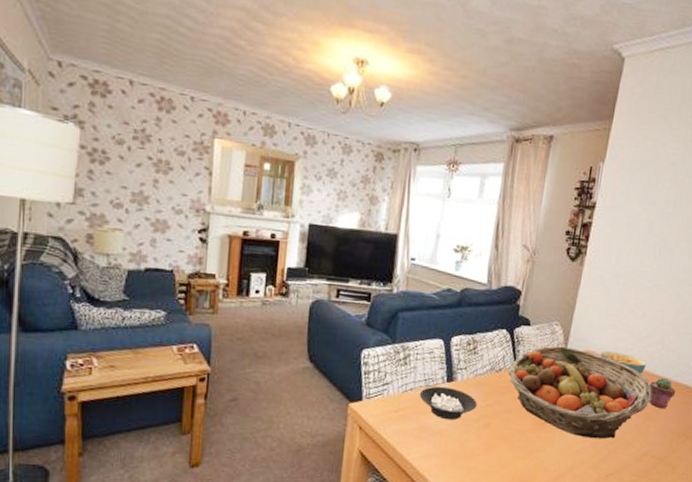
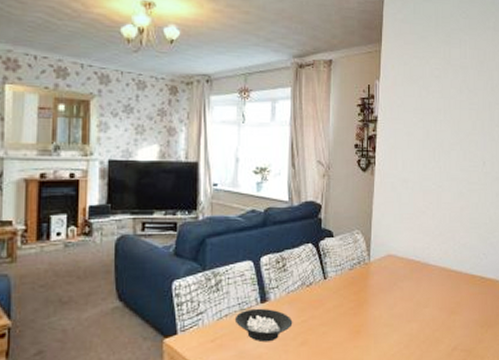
fruit basket: present [508,345,652,439] -> none [319,253,452,341]
cereal bowl: present [600,351,647,376] -> none [401,253,443,274]
potted succulent: present [649,378,676,408] -> none [449,272,473,301]

